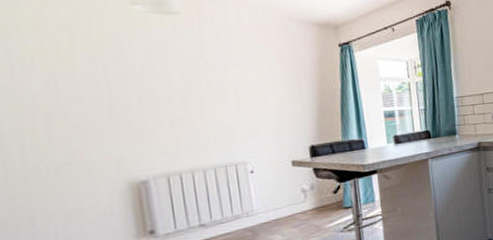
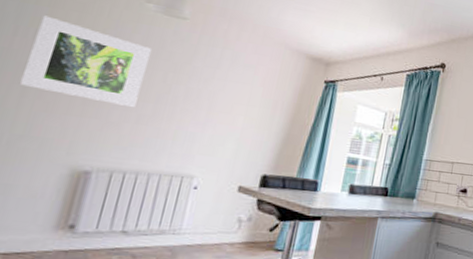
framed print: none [32,41,164,117] -> present [19,15,152,107]

